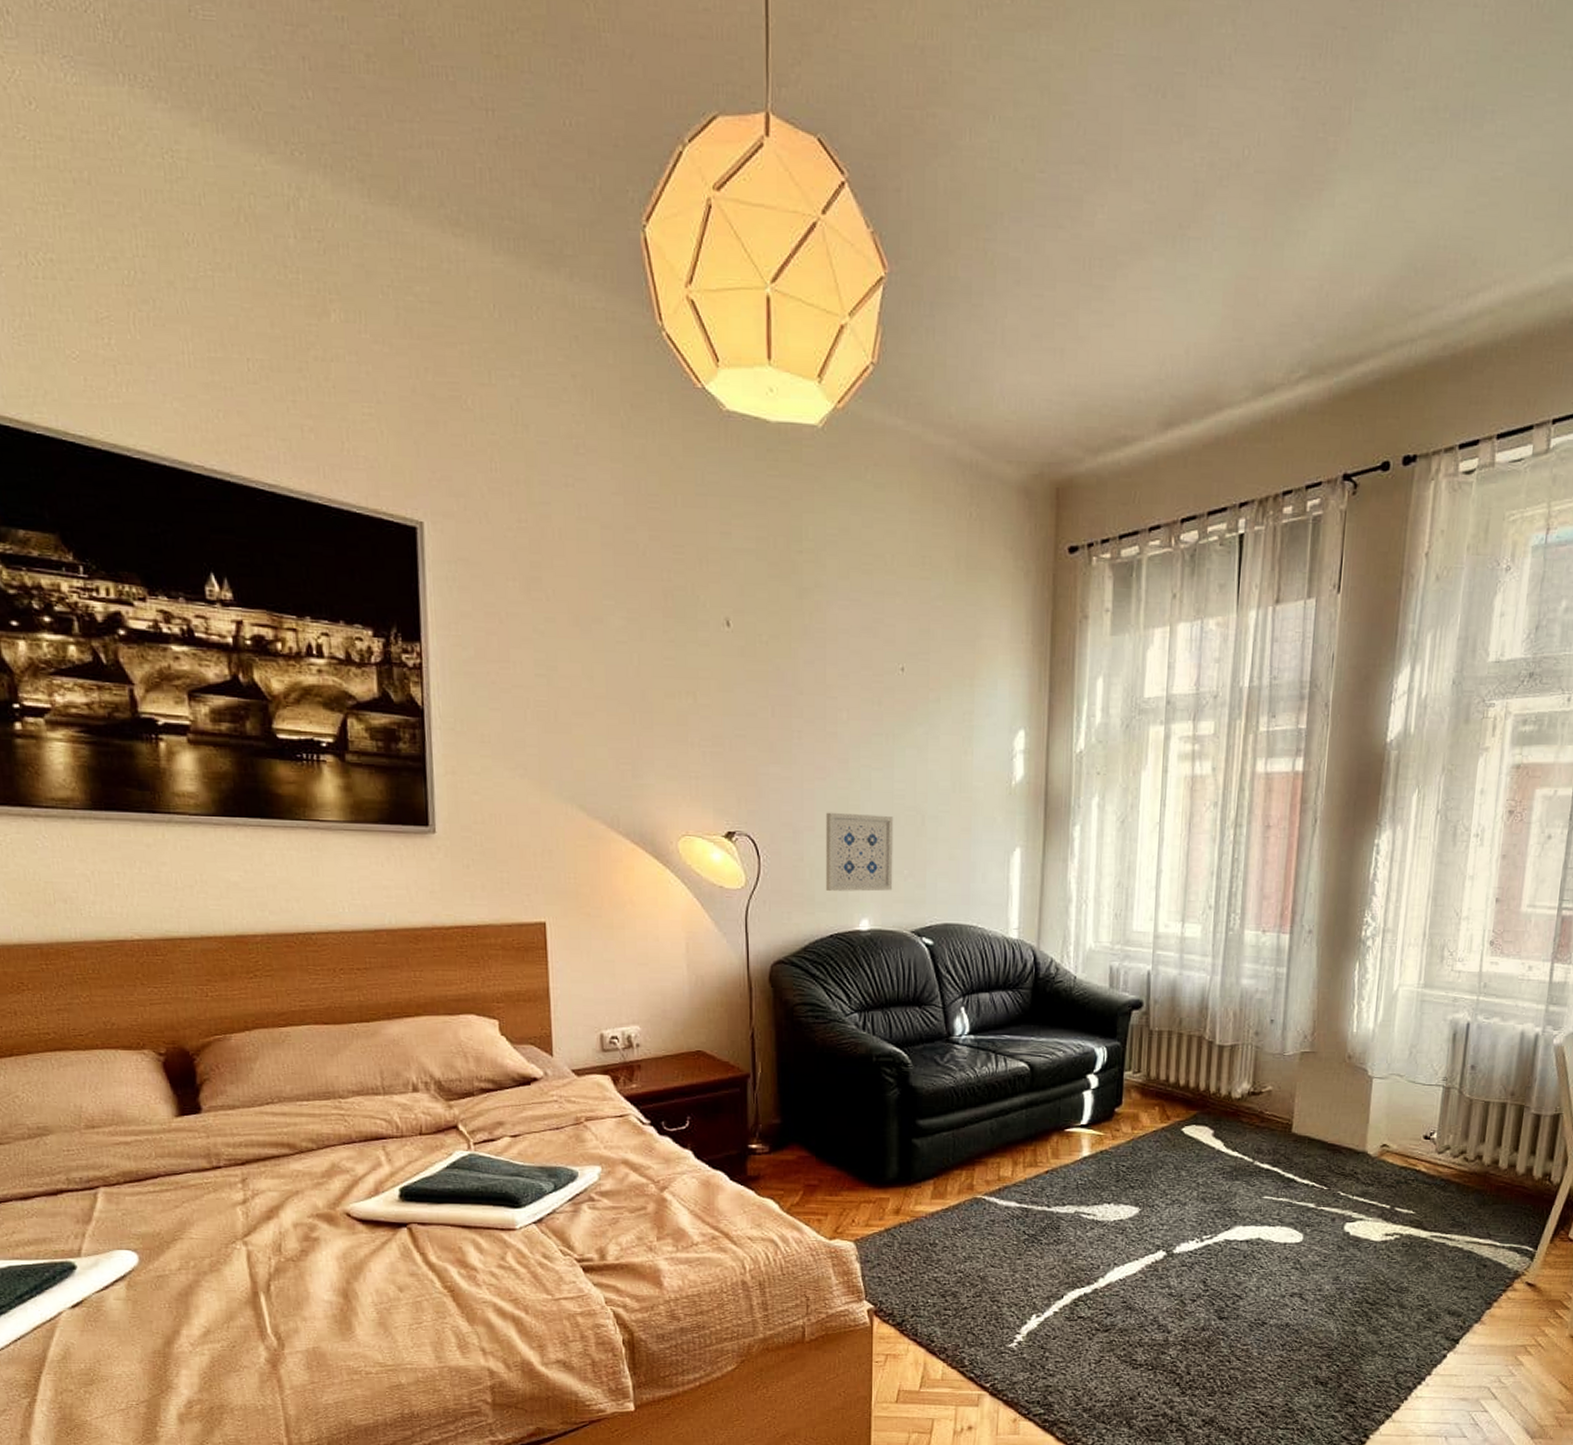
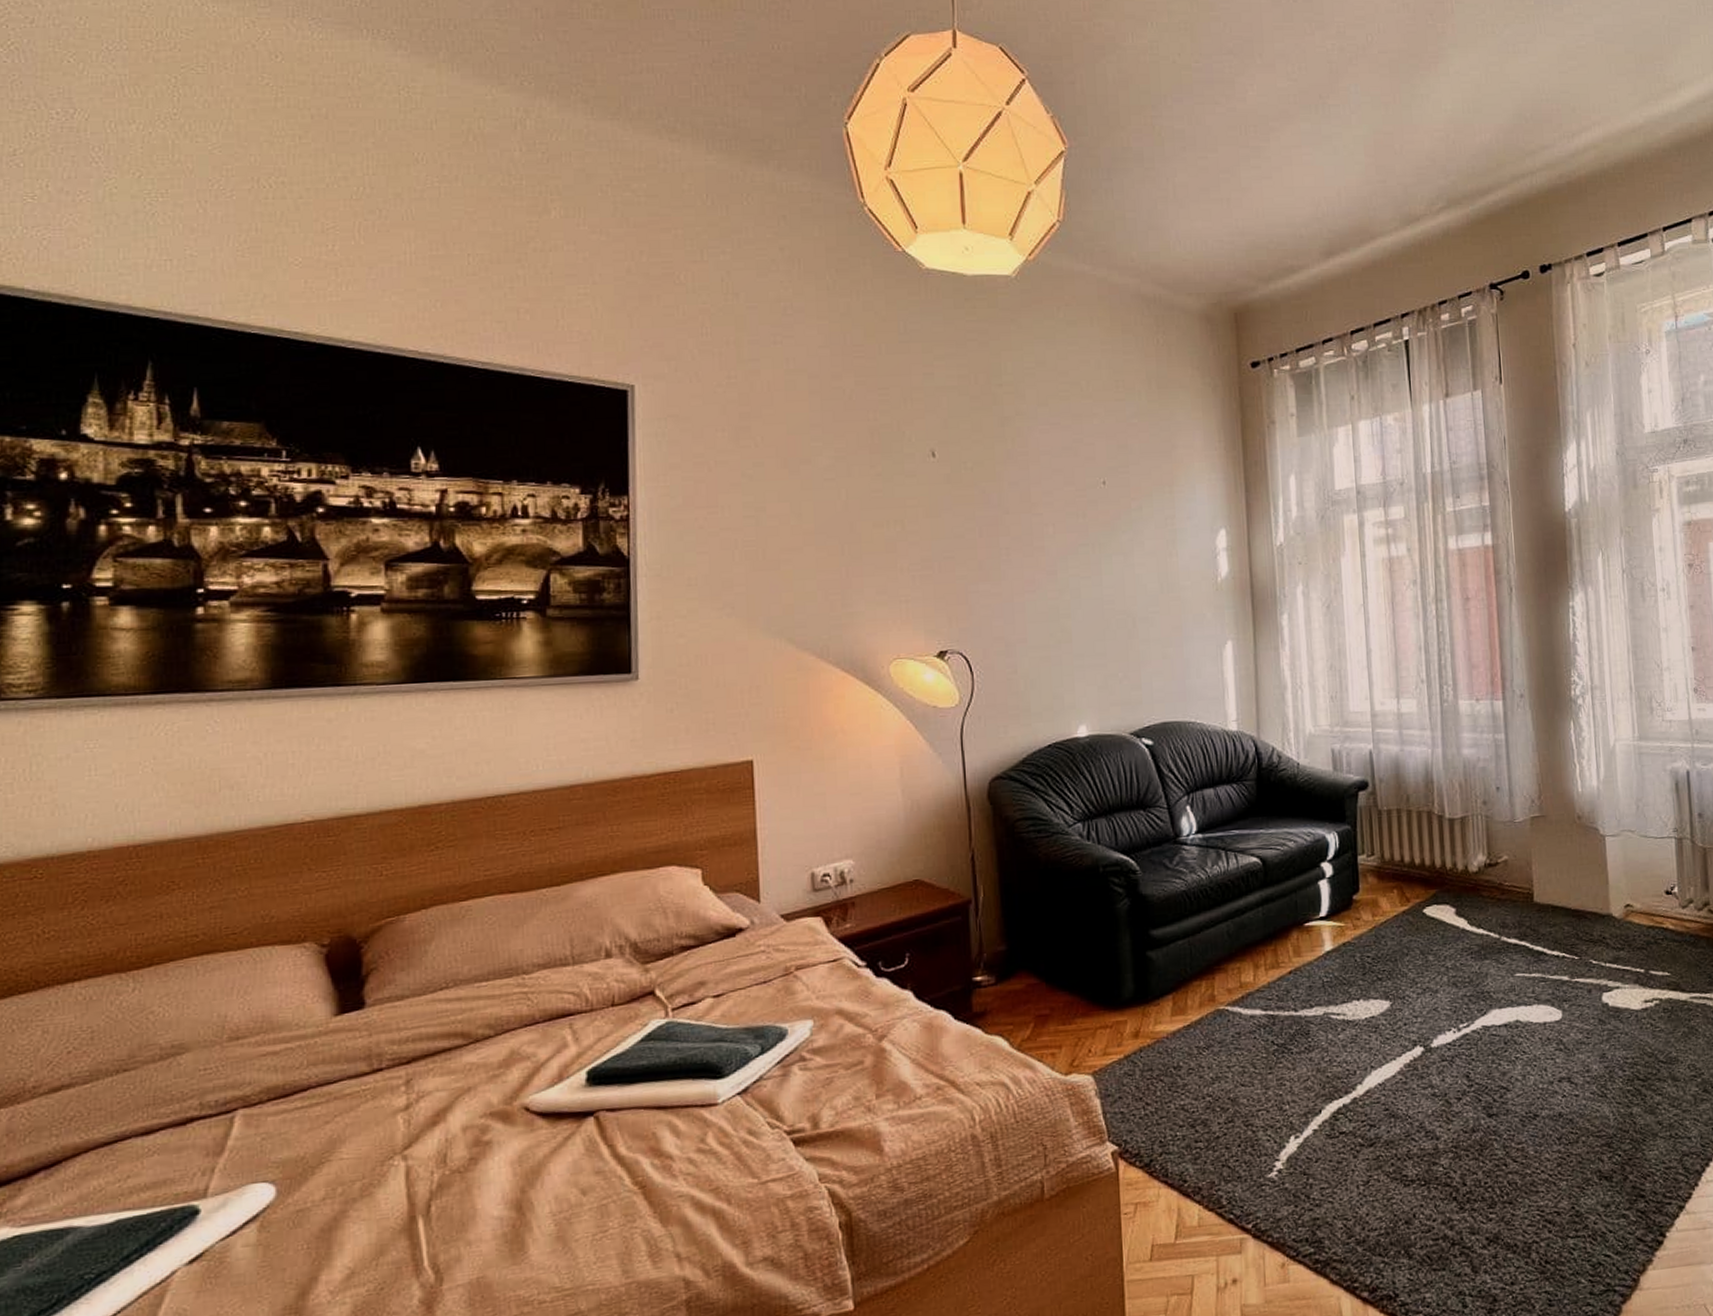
wall art: present [826,812,894,892] -> none [1038,621,1109,700]

